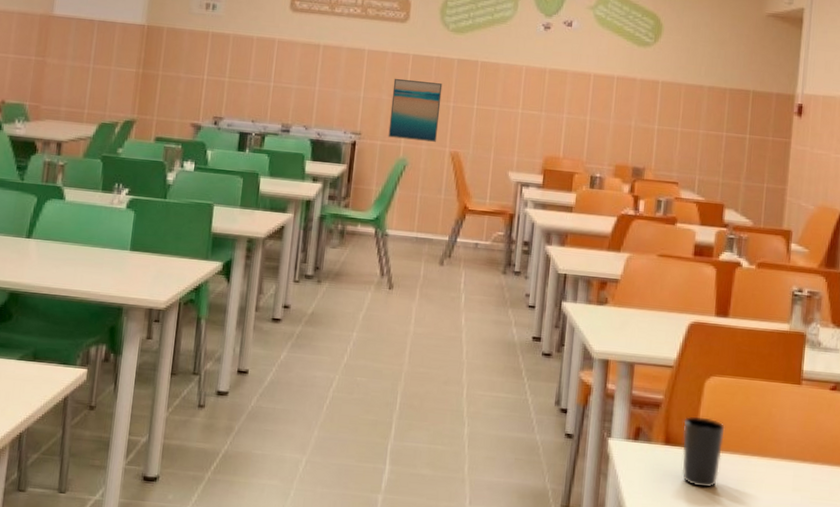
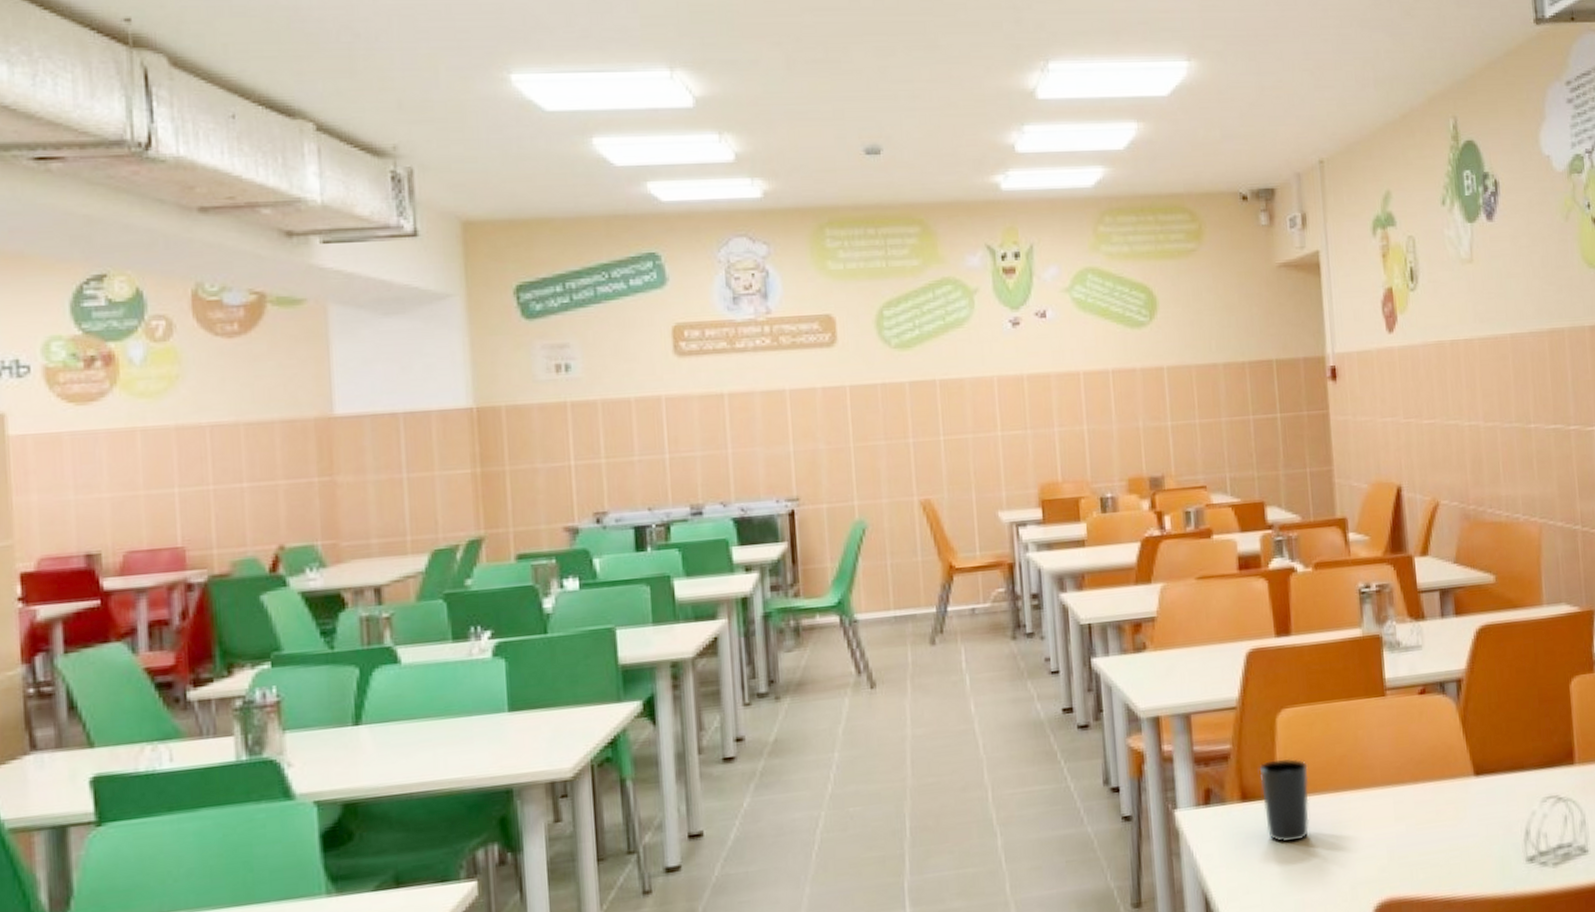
wall art: present [388,78,443,142] -> none [830,416,900,497]

